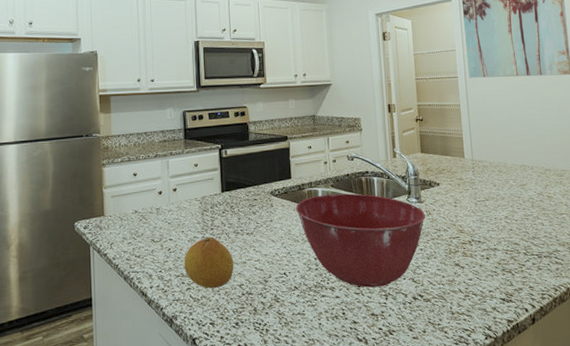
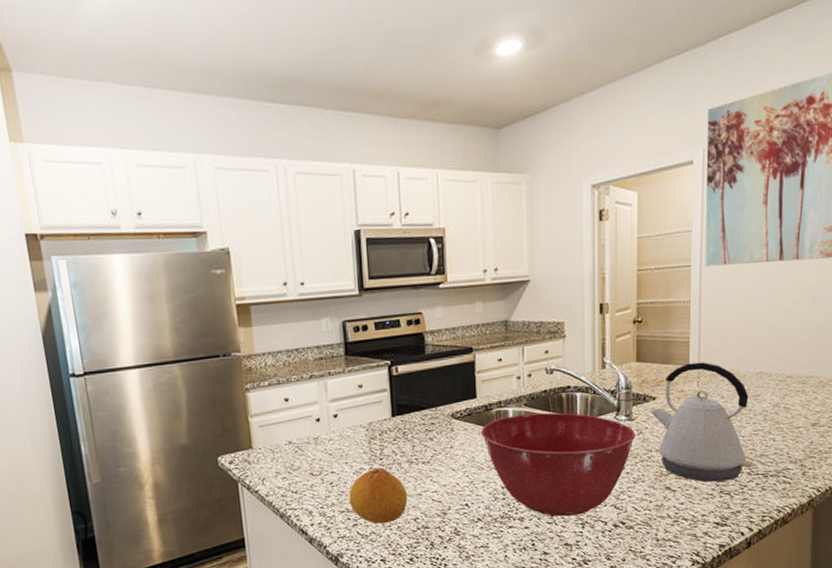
kettle: none [436,155,528,261] -> present [651,362,754,482]

